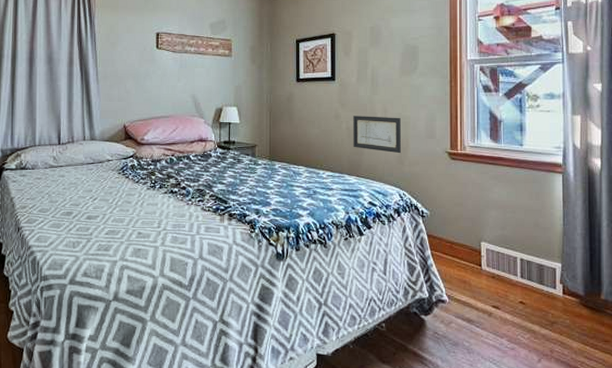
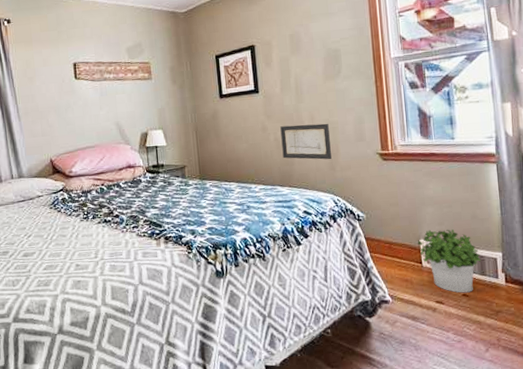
potted plant: none [478,233,540,300] -> present [417,229,481,293]

